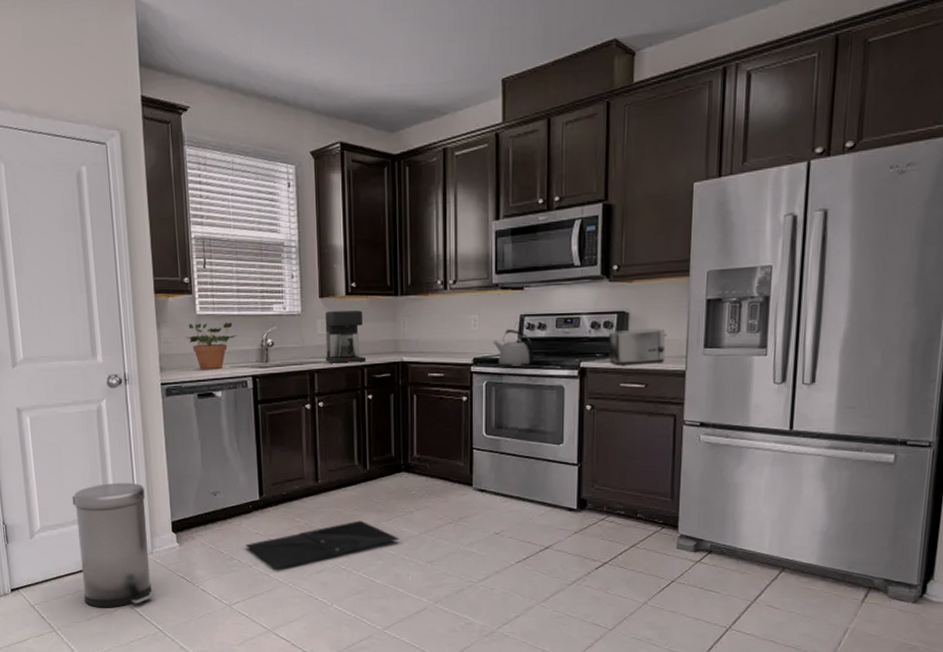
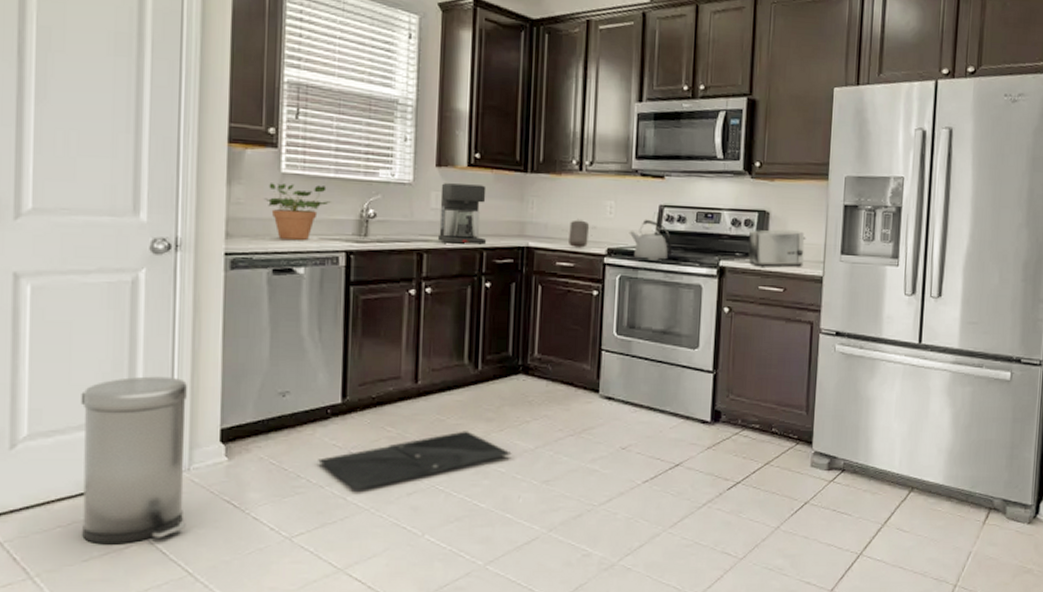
canister: none [432,333,462,360] -> present [562,218,596,249]

